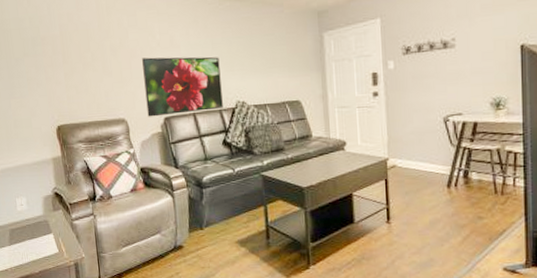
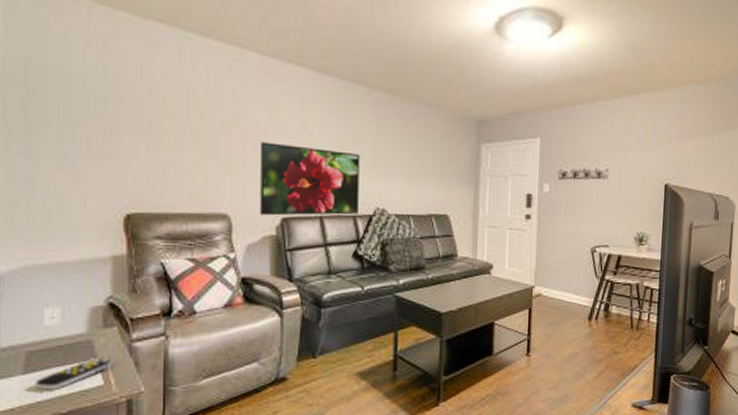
remote control: none [17,233,62,256] -> present [35,358,111,390]

